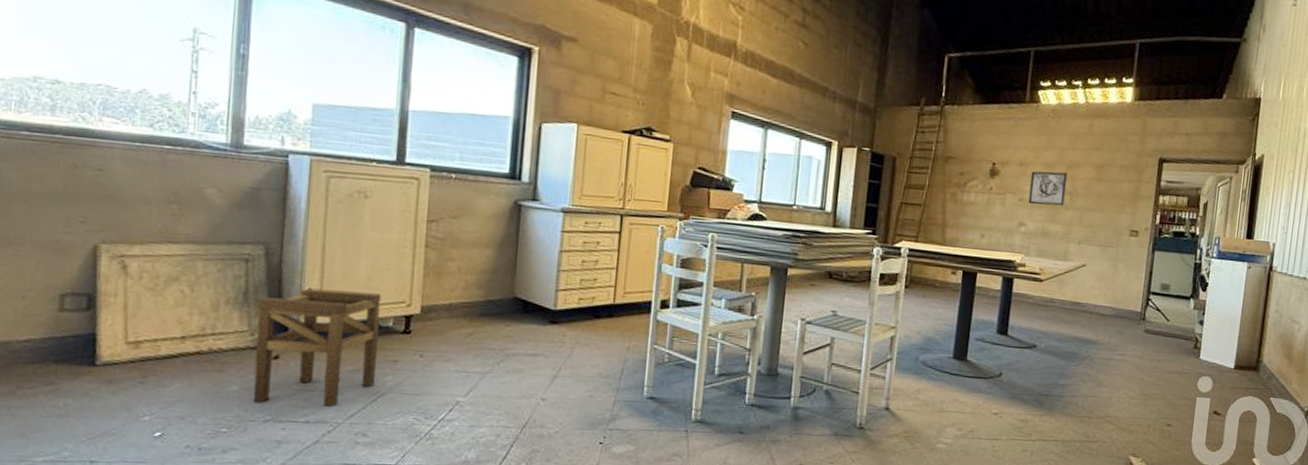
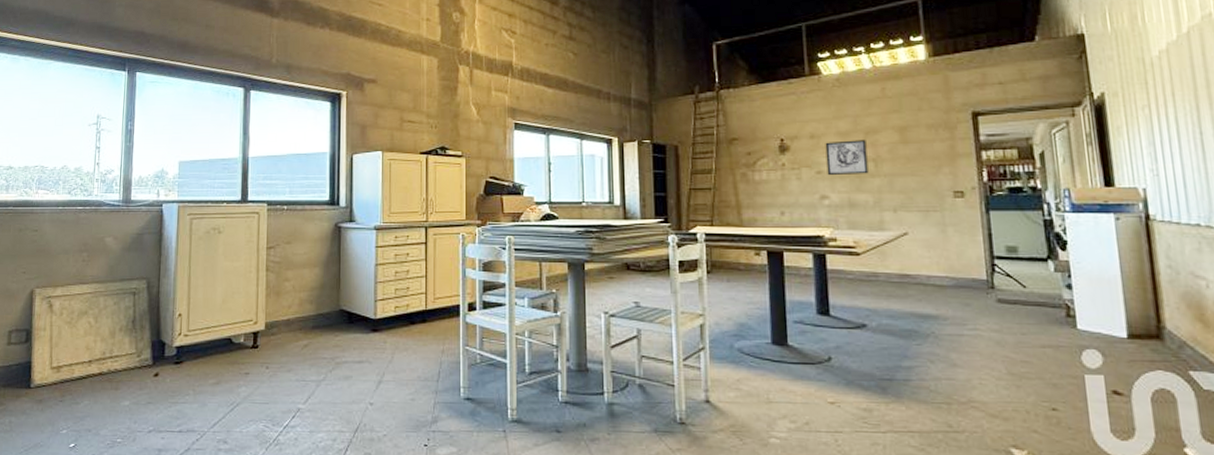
stool: present [253,288,382,407] -> none [140,313,234,417]

